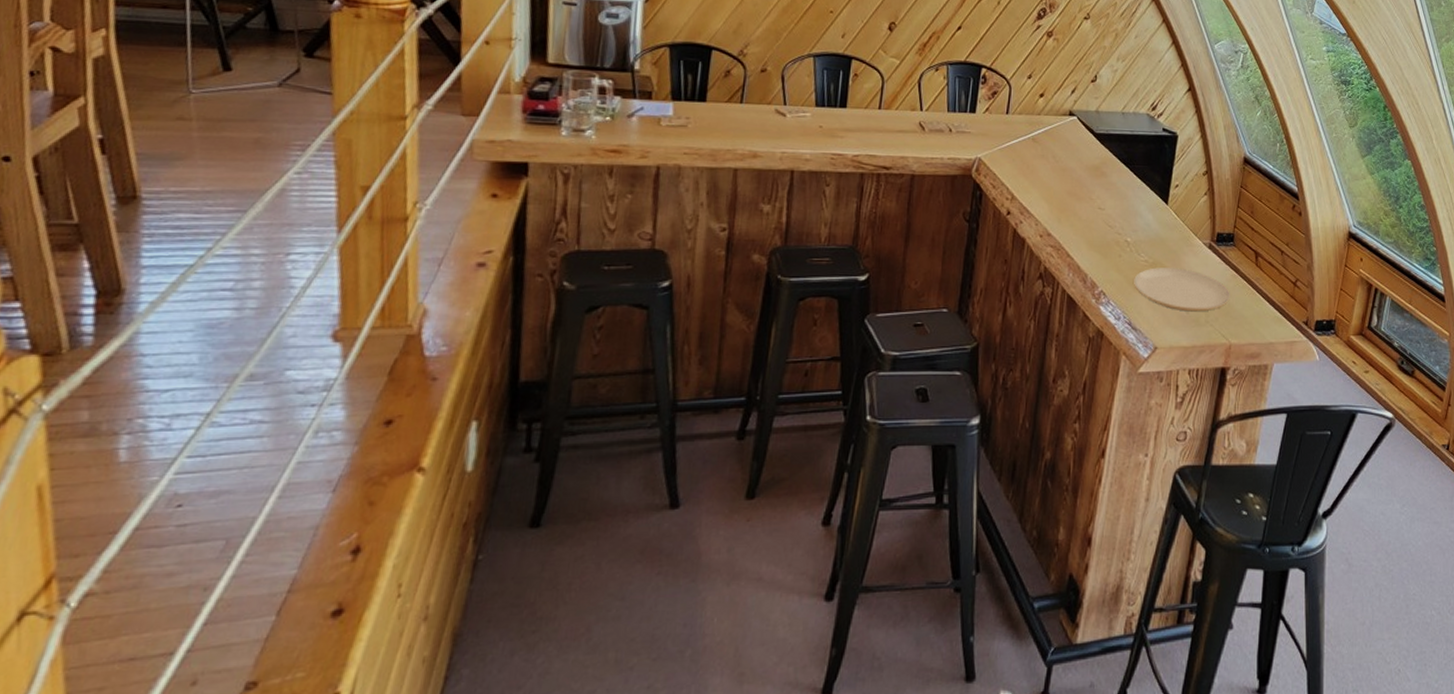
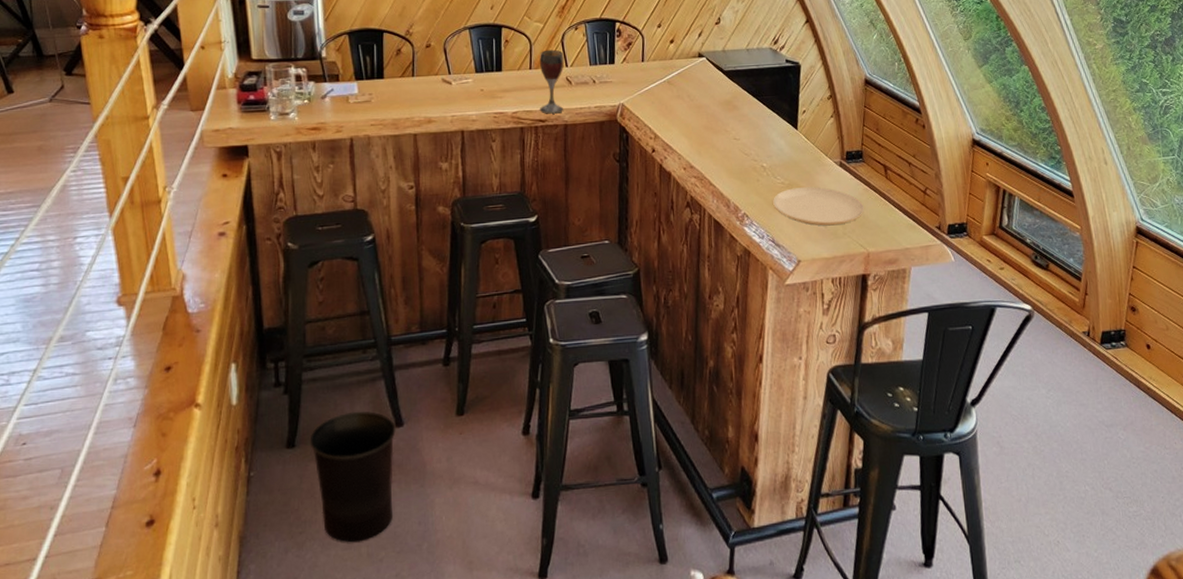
waste bin: none [559,487,670,646] -> present [309,410,396,542]
cup: none [885,89,920,162] -> present [539,49,564,114]

